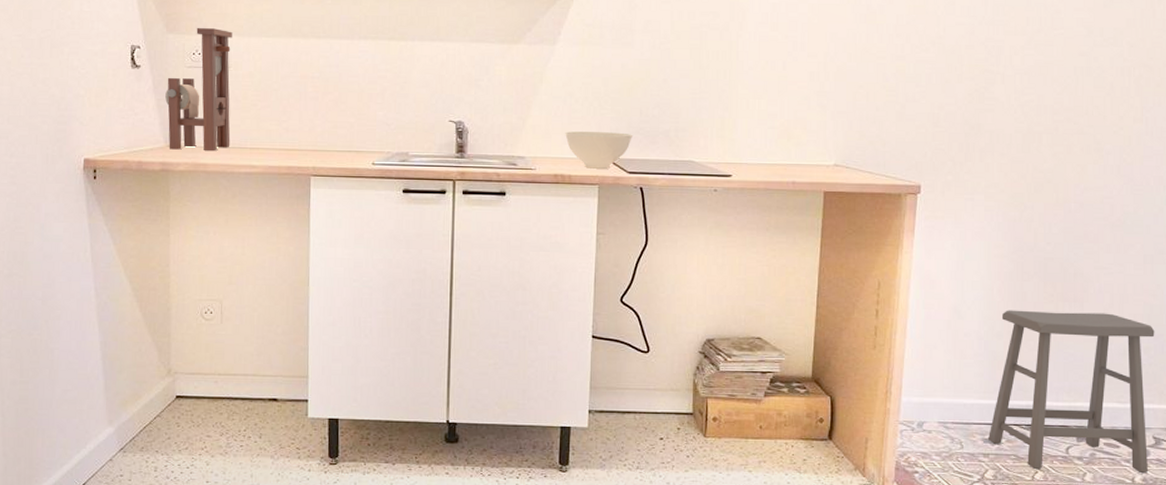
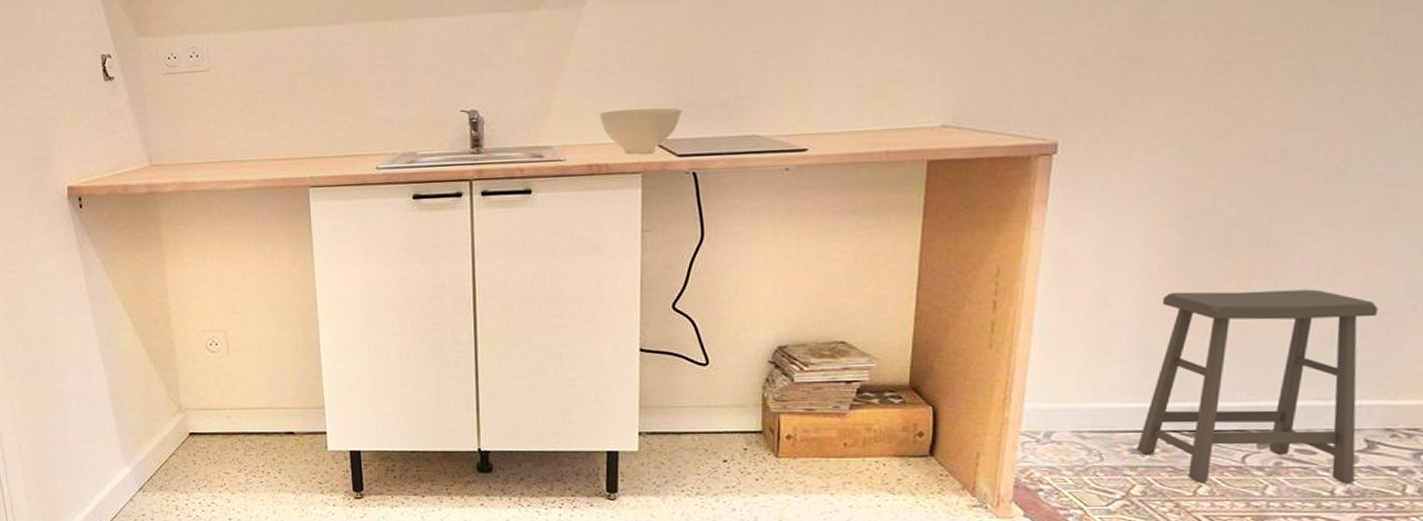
paper towel holder: present [165,28,232,150] -> none [143,26,219,169]

